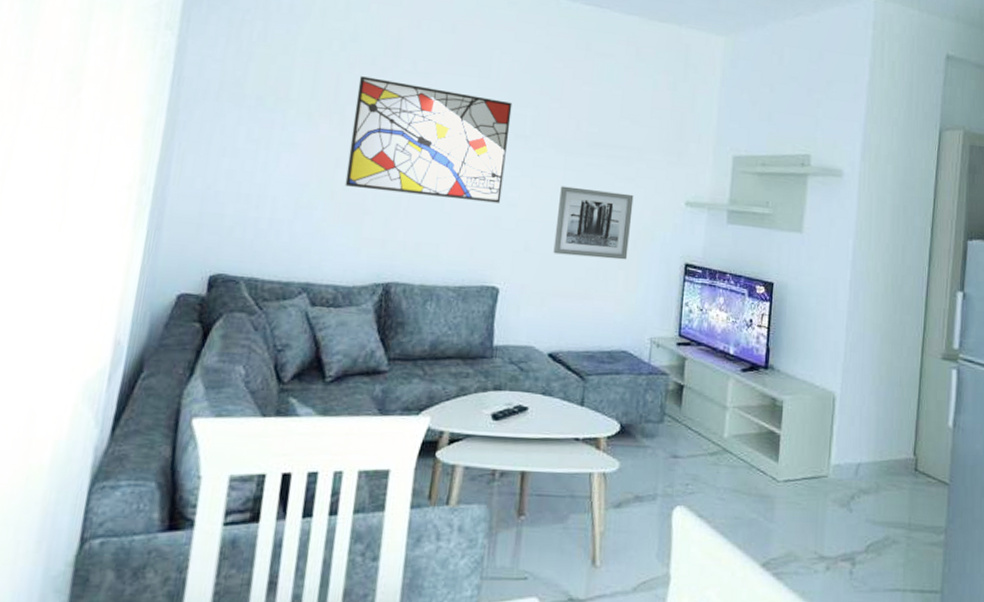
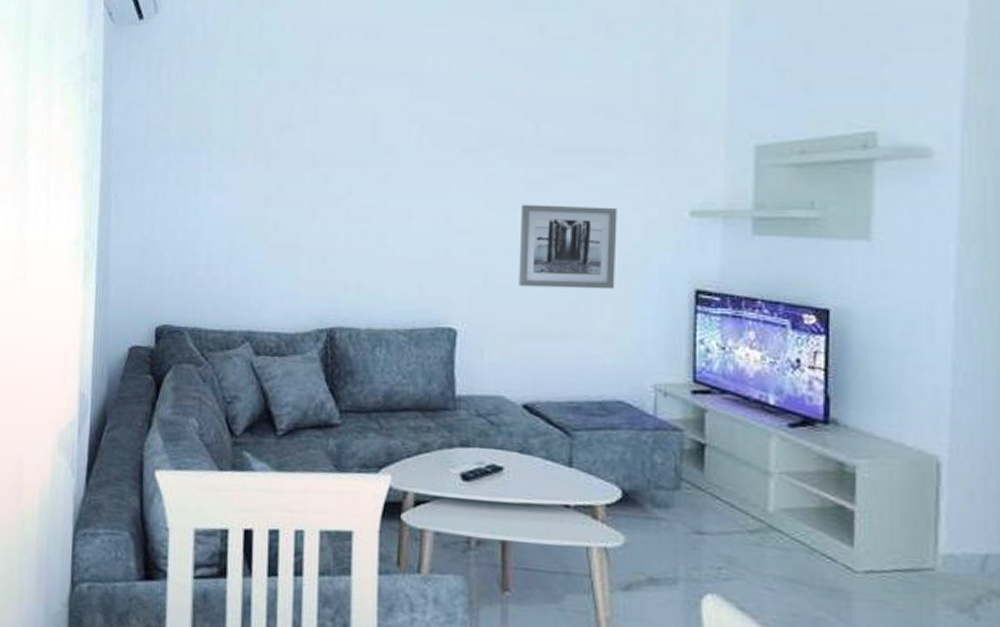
wall art: present [345,76,513,204] -> none [277,103,454,231]

